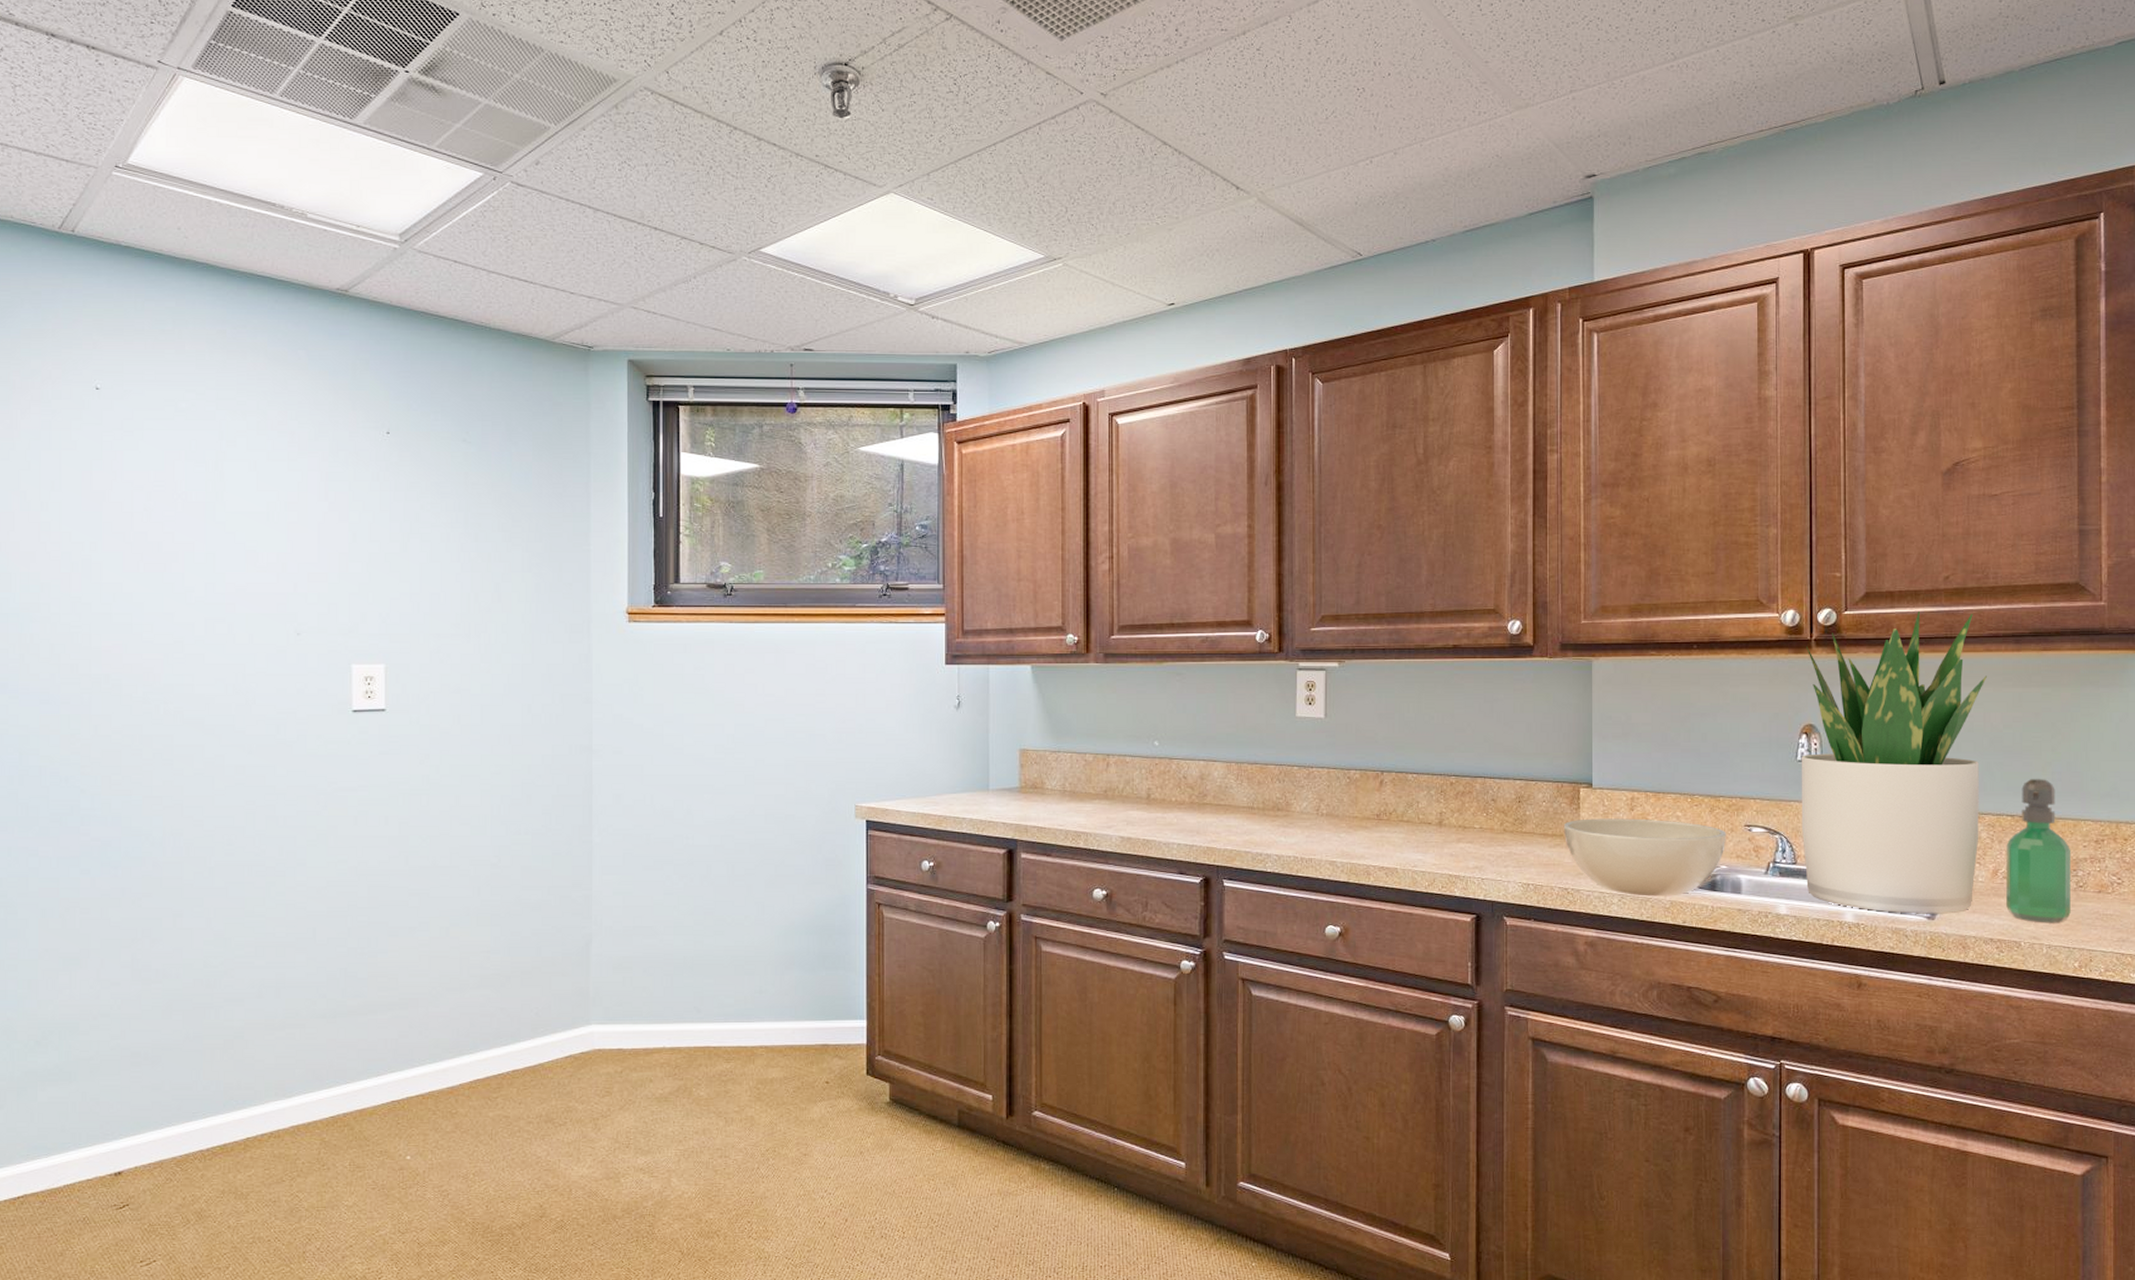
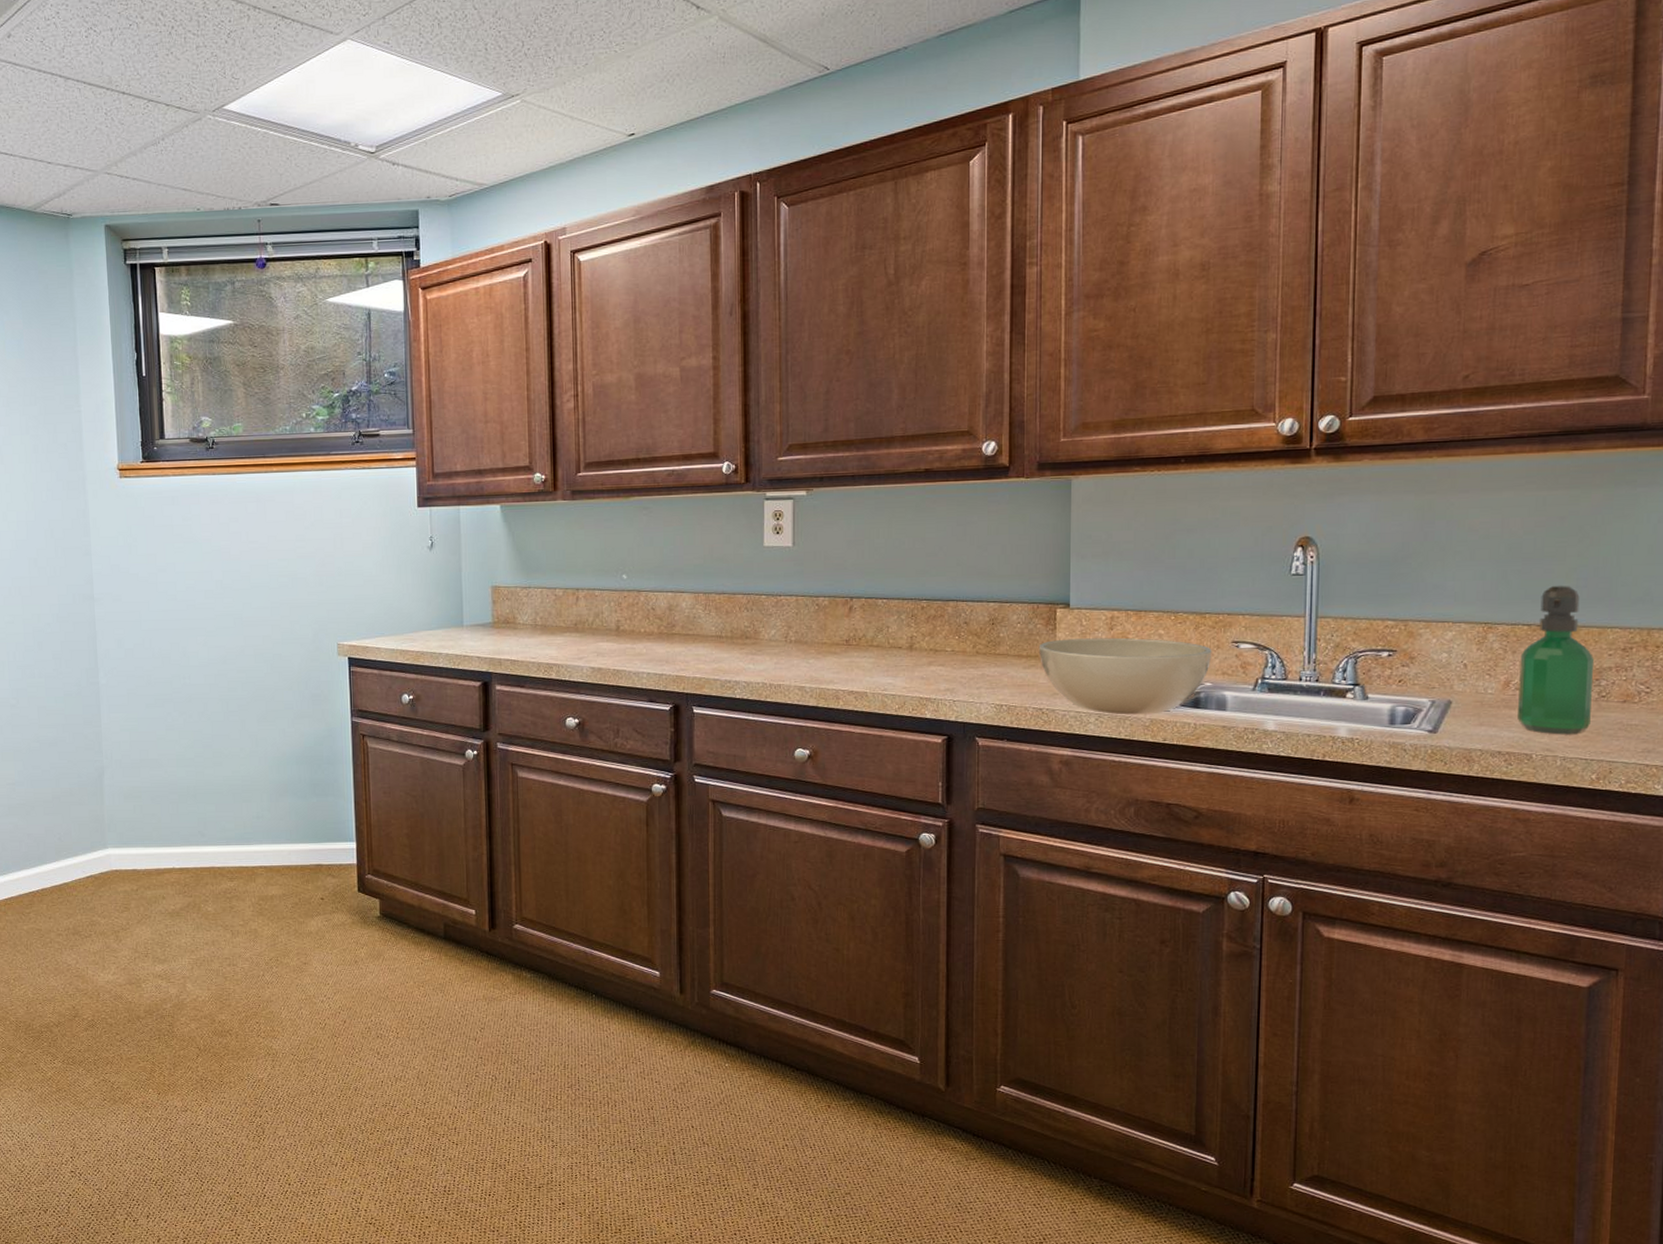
planter: present [1801,611,1987,914] -> none [1293,414,1507,728]

